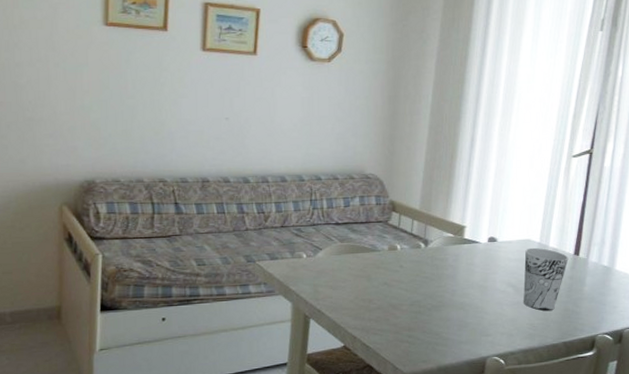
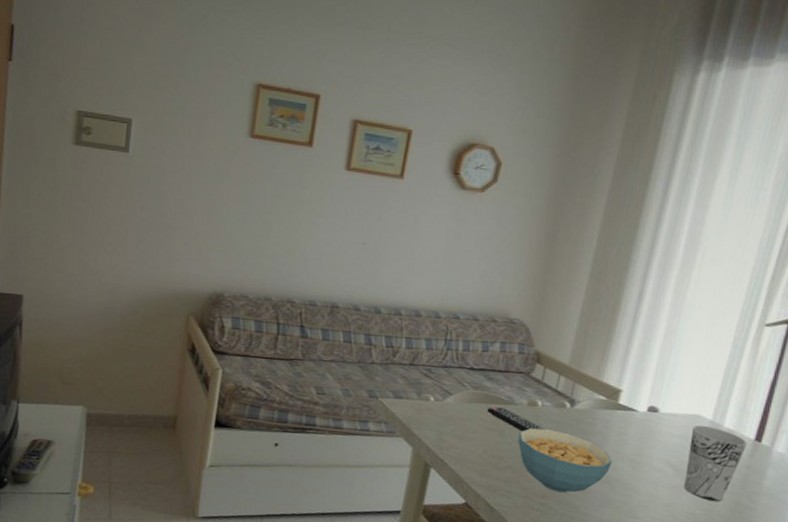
remote control: none [354,255,405,275] -> present [487,407,544,432]
cereal bowl: none [384,269,464,324] -> present [518,427,612,493]

